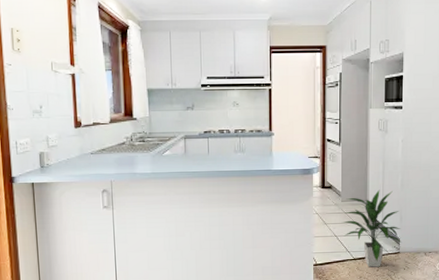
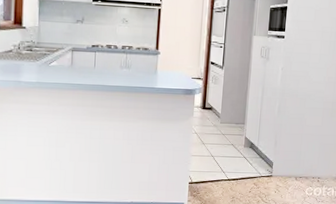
indoor plant: present [342,189,401,268] -> none [220,114,275,189]

